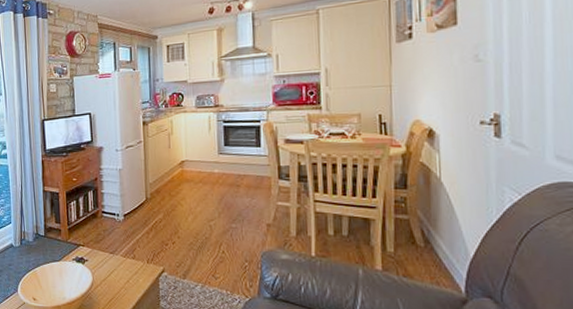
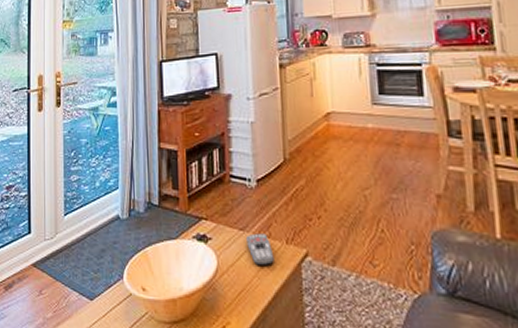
remote control: none [115,256,138,280] -> present [245,233,274,266]

